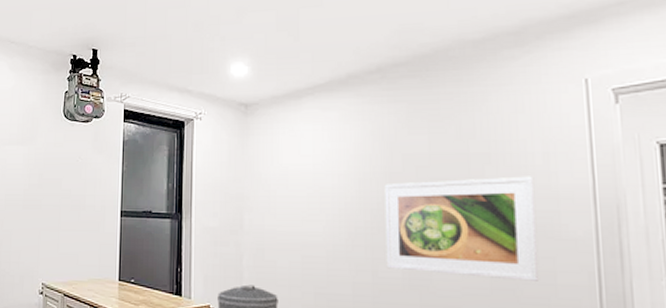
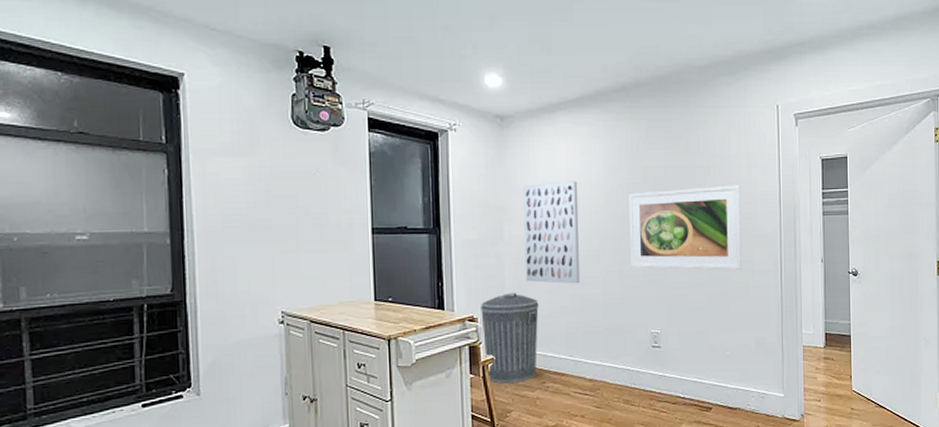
wall art: none [265,169,326,282] -> present [522,181,581,284]

